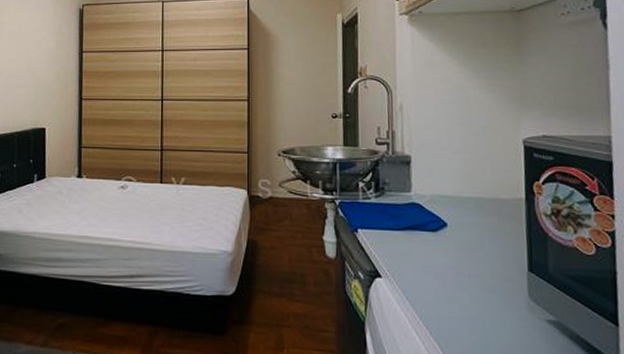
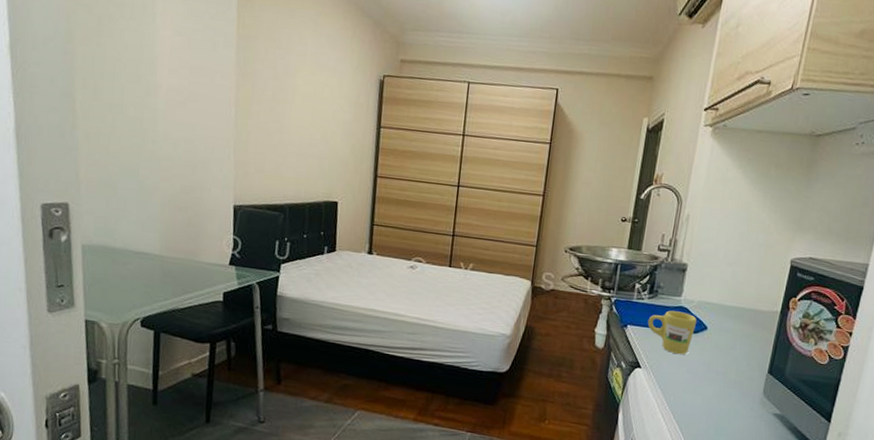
mug: none [379,208,434,257] -> present [647,310,697,354]

